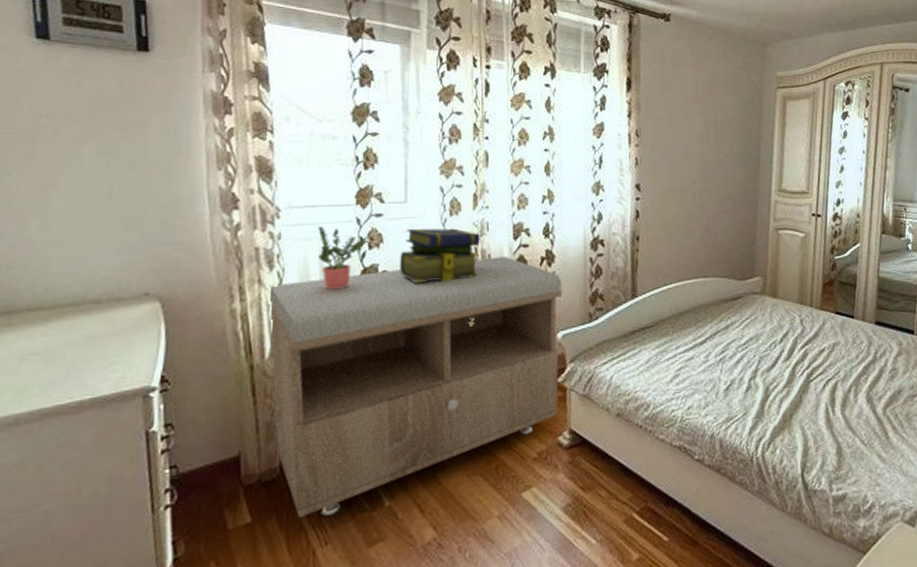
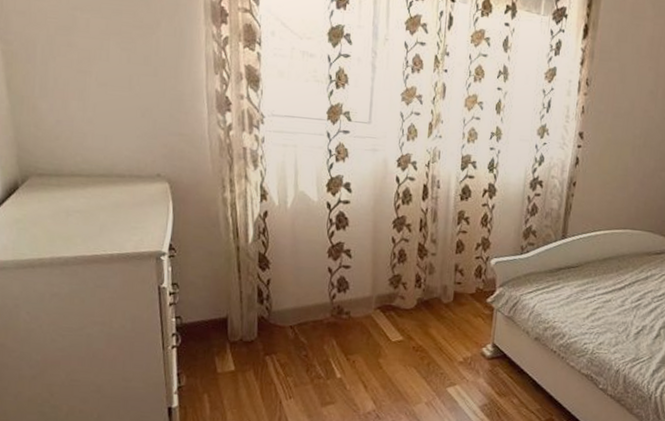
storage bench: present [267,257,562,519] -> none [252,181,500,377]
potted plant: present [318,227,369,290] -> none [294,136,336,194]
stack of books: present [400,228,480,283] -> none [361,147,432,200]

